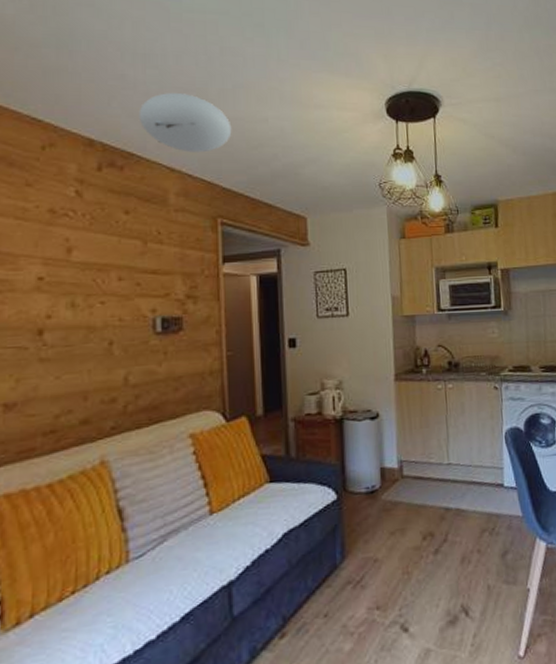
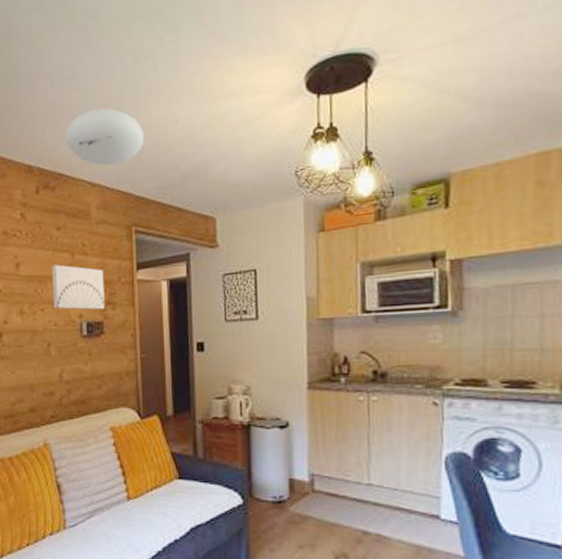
wall art: none [116,252,184,304] -> present [51,264,105,310]

